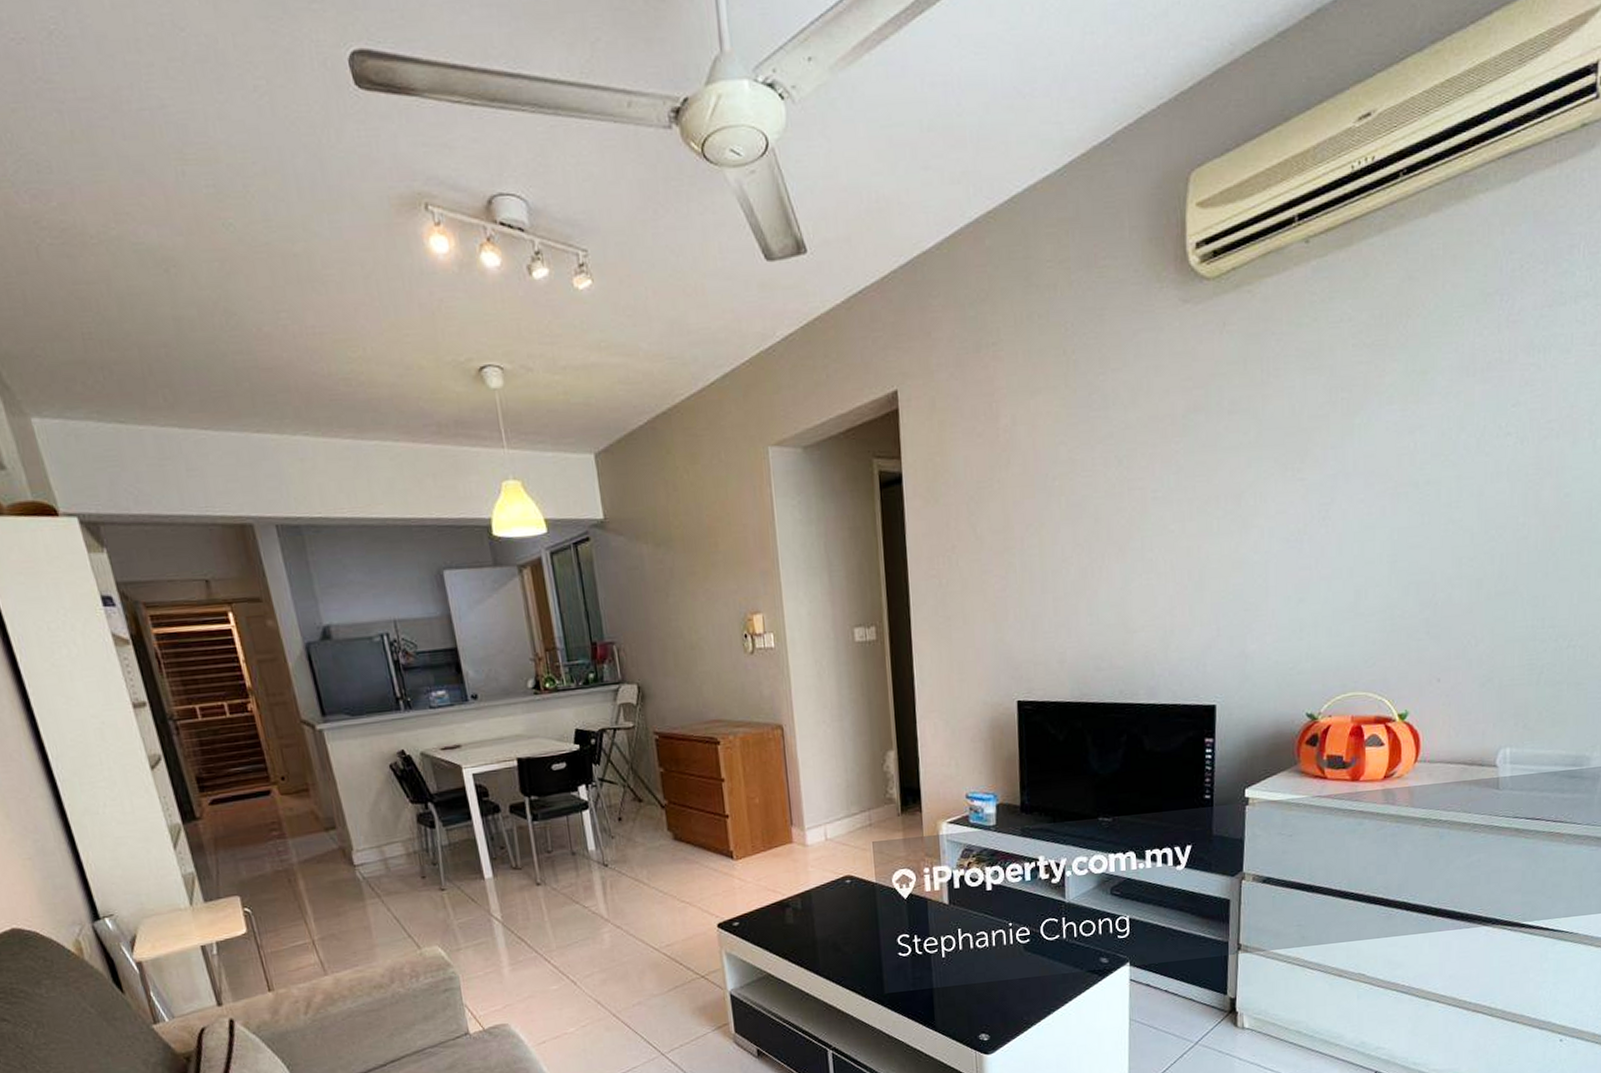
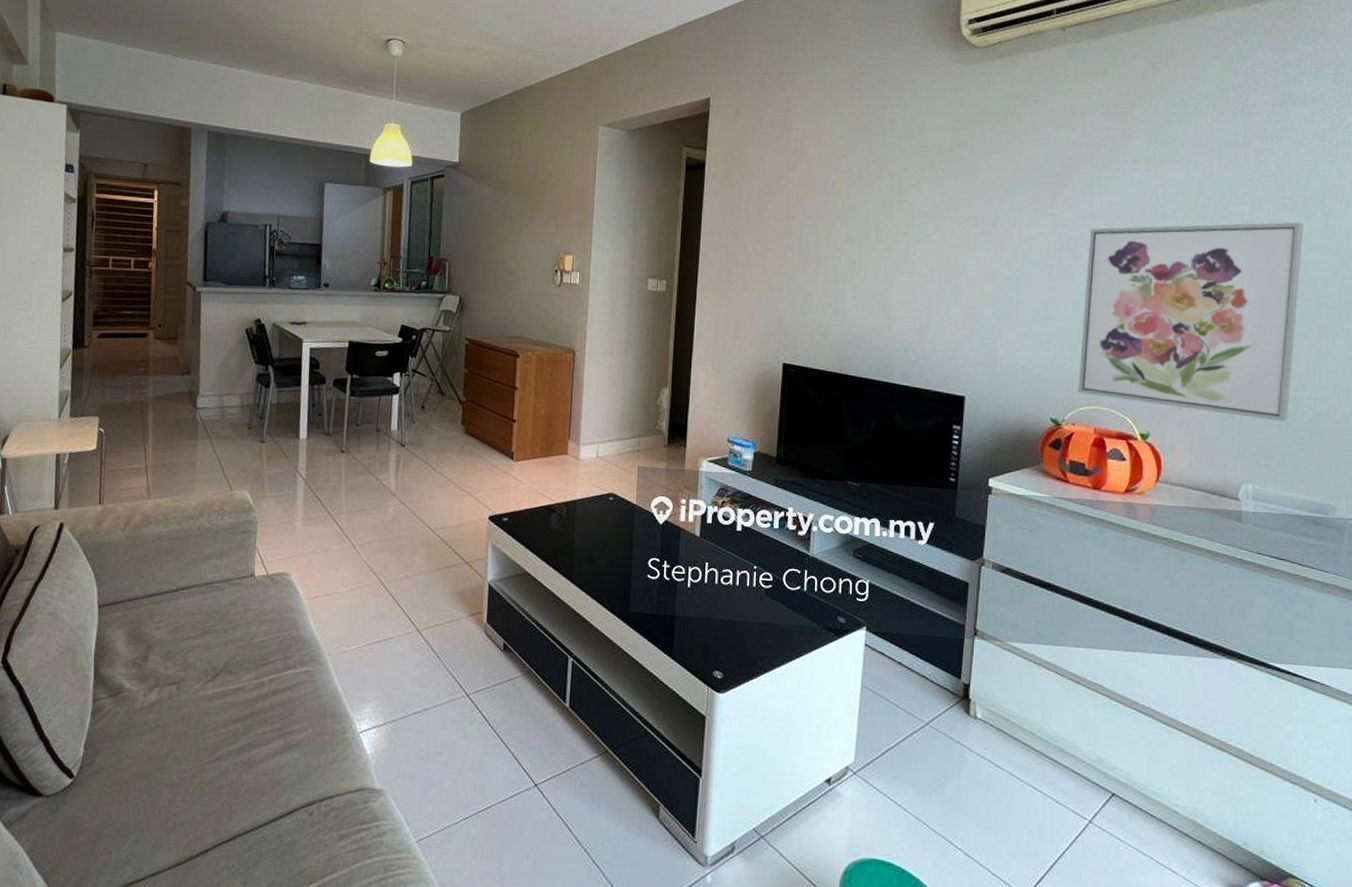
wall art: none [1334,448,1570,682] -> present [1078,222,1304,422]

